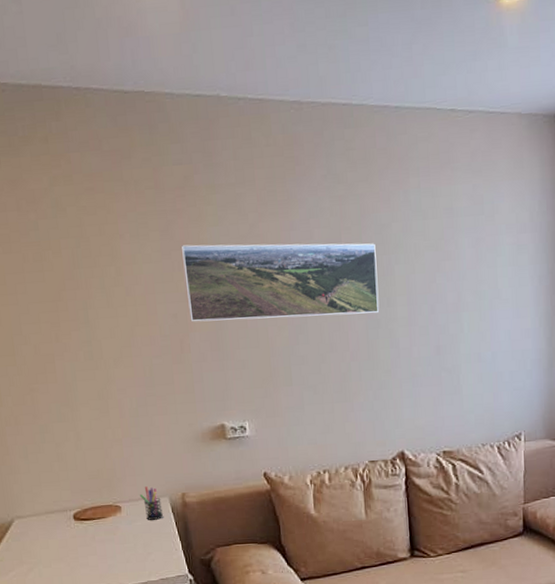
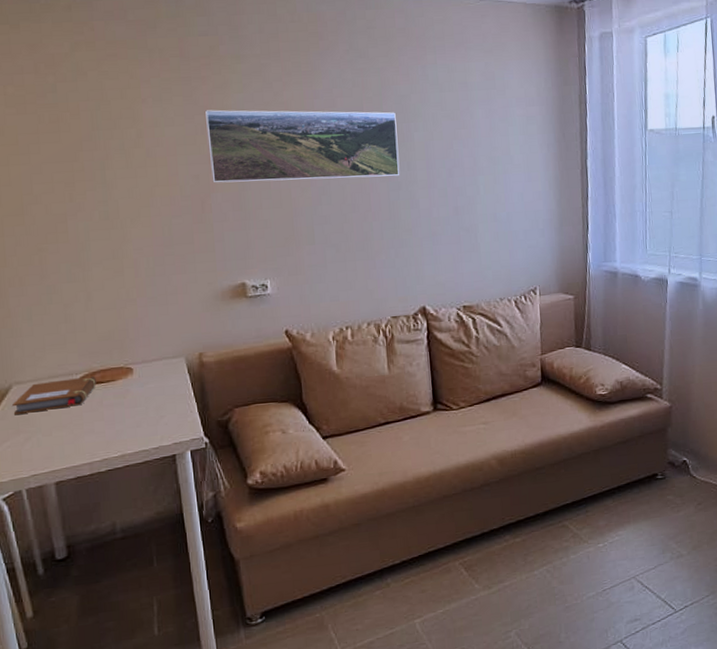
notebook: none [15,512,89,546] -> present [12,376,97,414]
pen holder: present [139,487,163,520] -> none [153,347,178,382]

